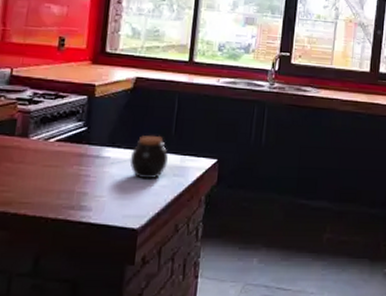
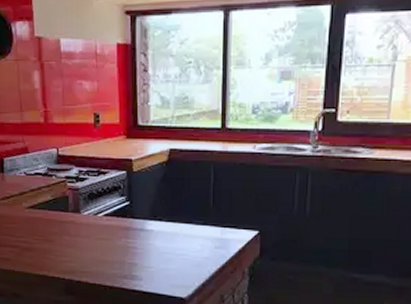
jar: present [129,135,168,180] -> none [172,207,208,252]

